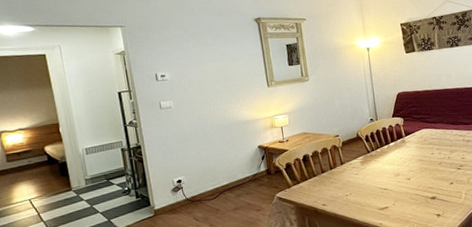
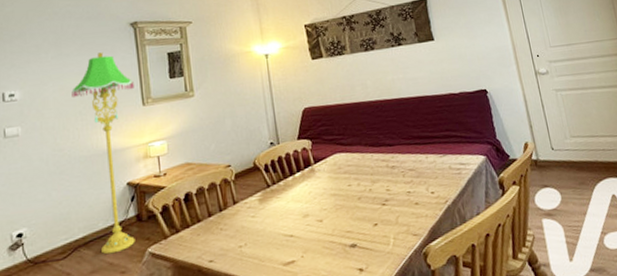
floor lamp: none [210,43,267,197] -> present [71,52,135,255]

